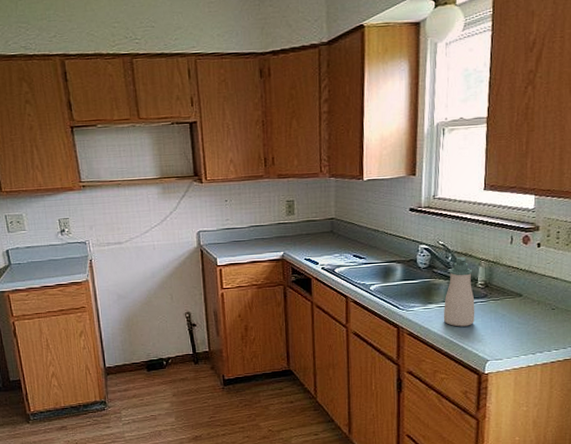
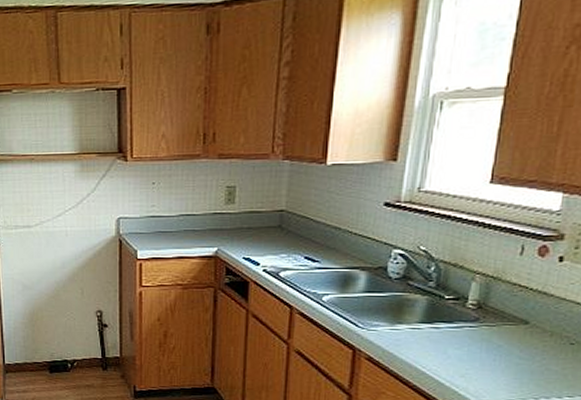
soap bottle: present [443,256,475,327] -> none [415,267,463,356]

